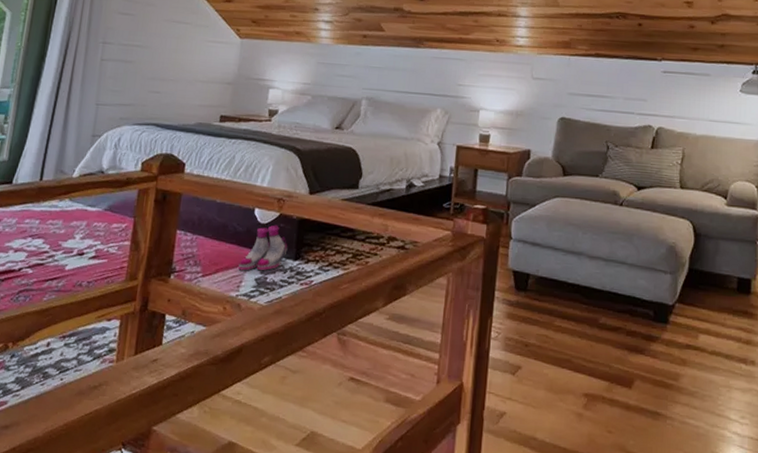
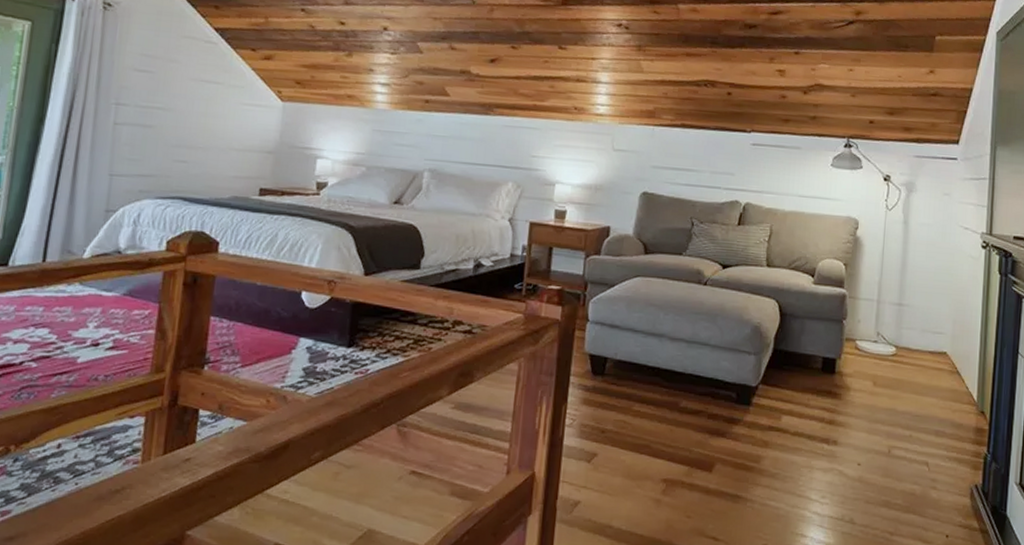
boots: present [238,224,288,271] -> none [283,309,340,360]

